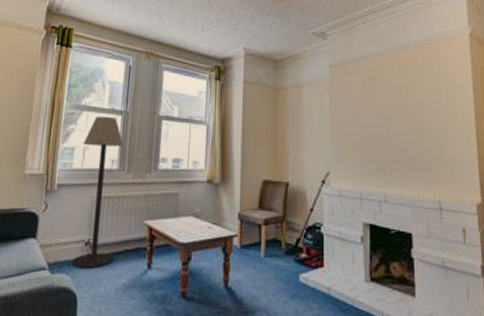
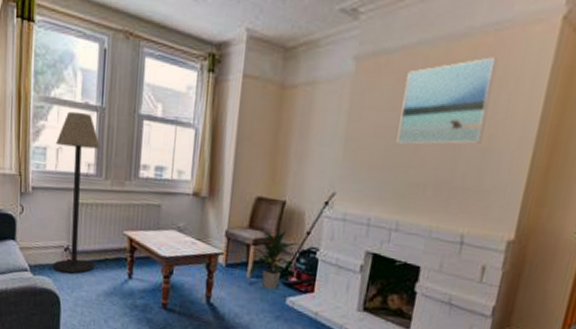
indoor plant: none [262,209,304,268] -> present [248,230,298,290]
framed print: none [370,62,436,129] -> present [396,57,497,145]

